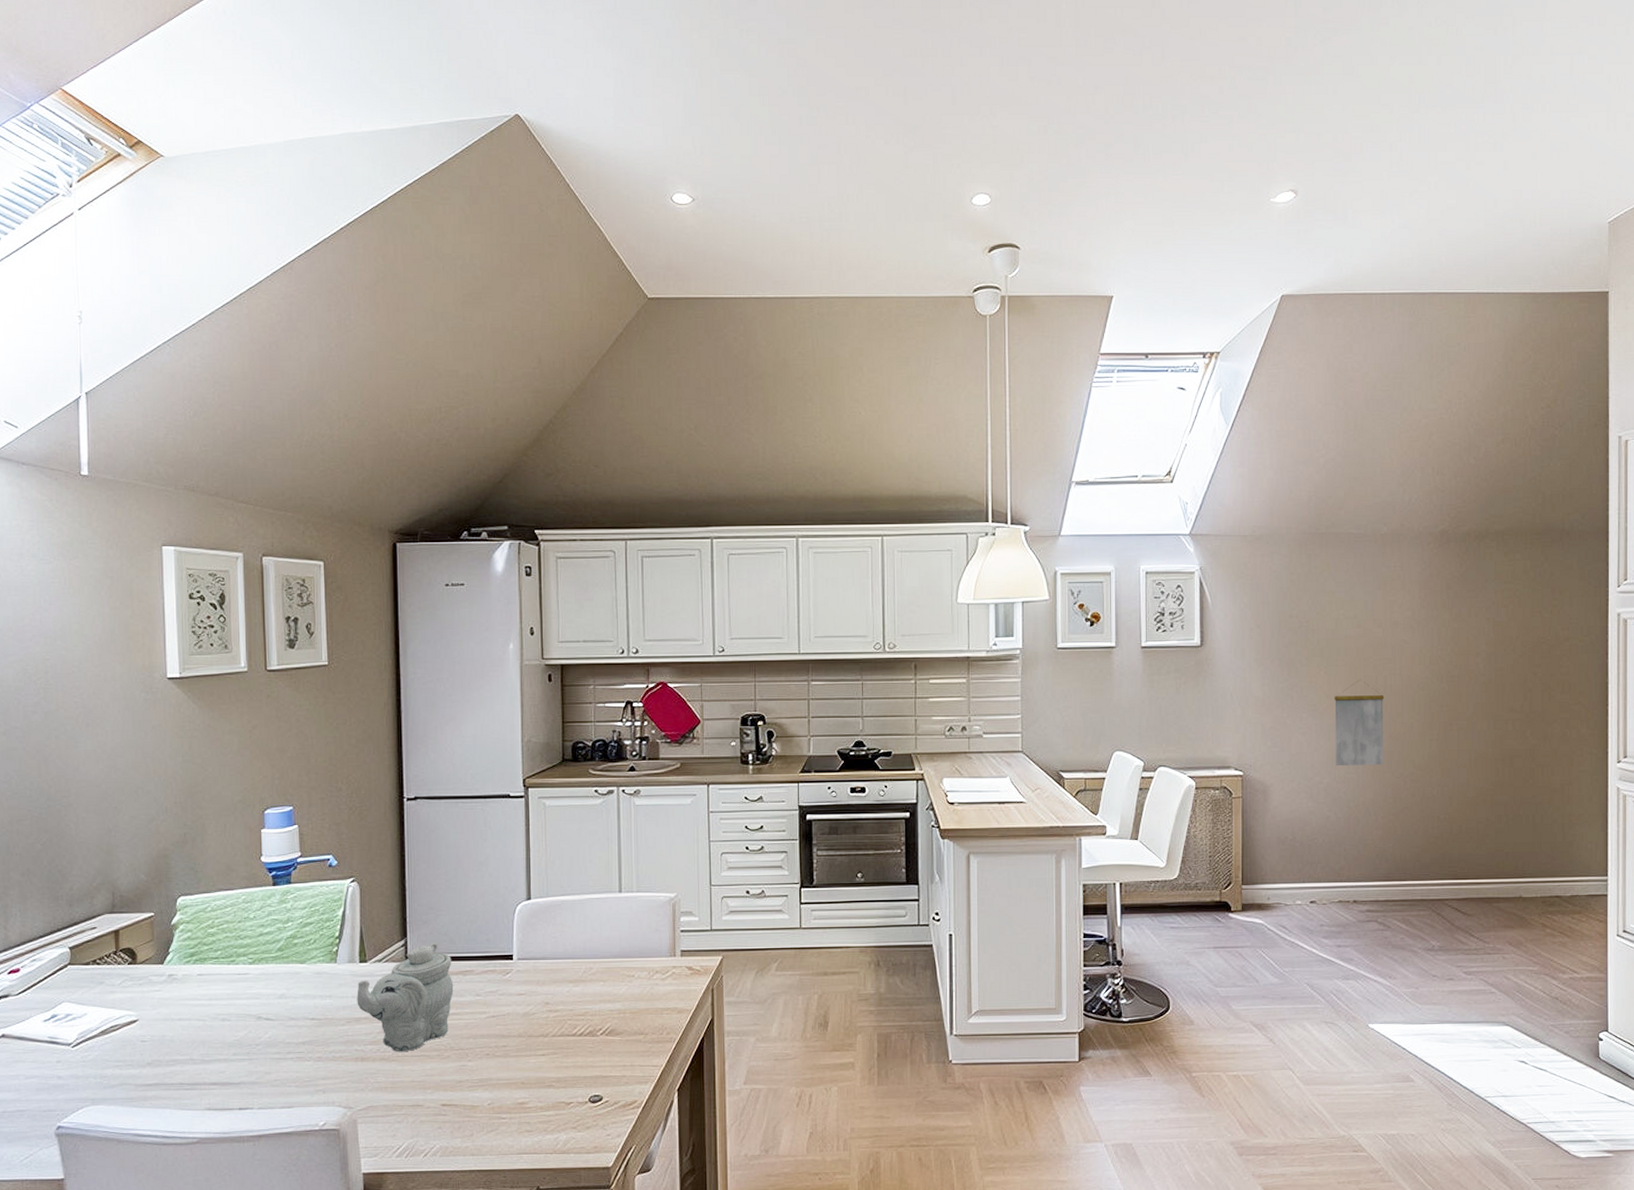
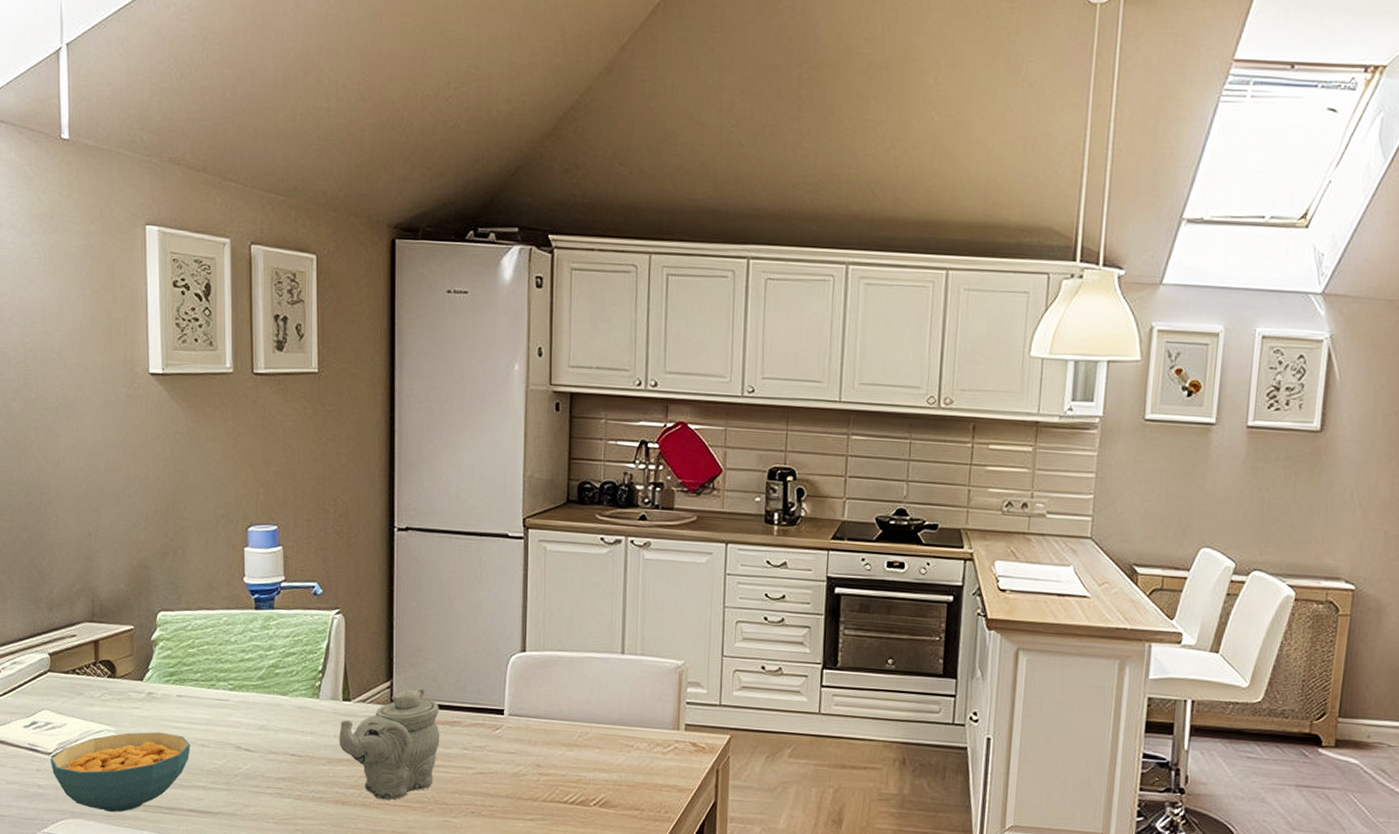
cereal bowl: none [71,1011,212,1095] -> present [50,732,191,813]

